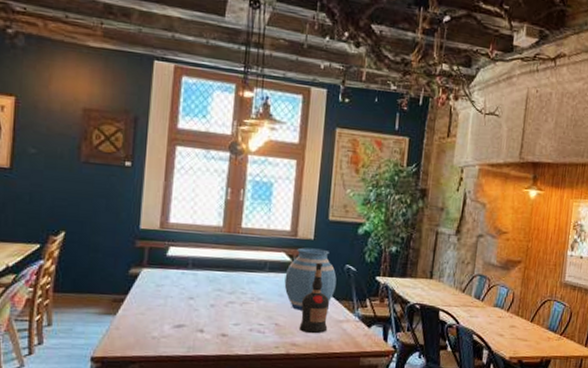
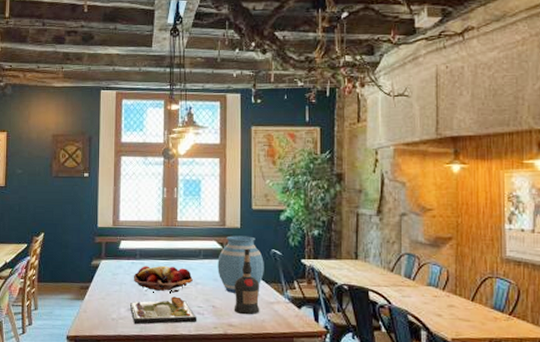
dinner plate: none [176,312,257,344] -> present [130,296,197,325]
fruit basket: none [182,277,255,309] -> present [133,265,193,293]

